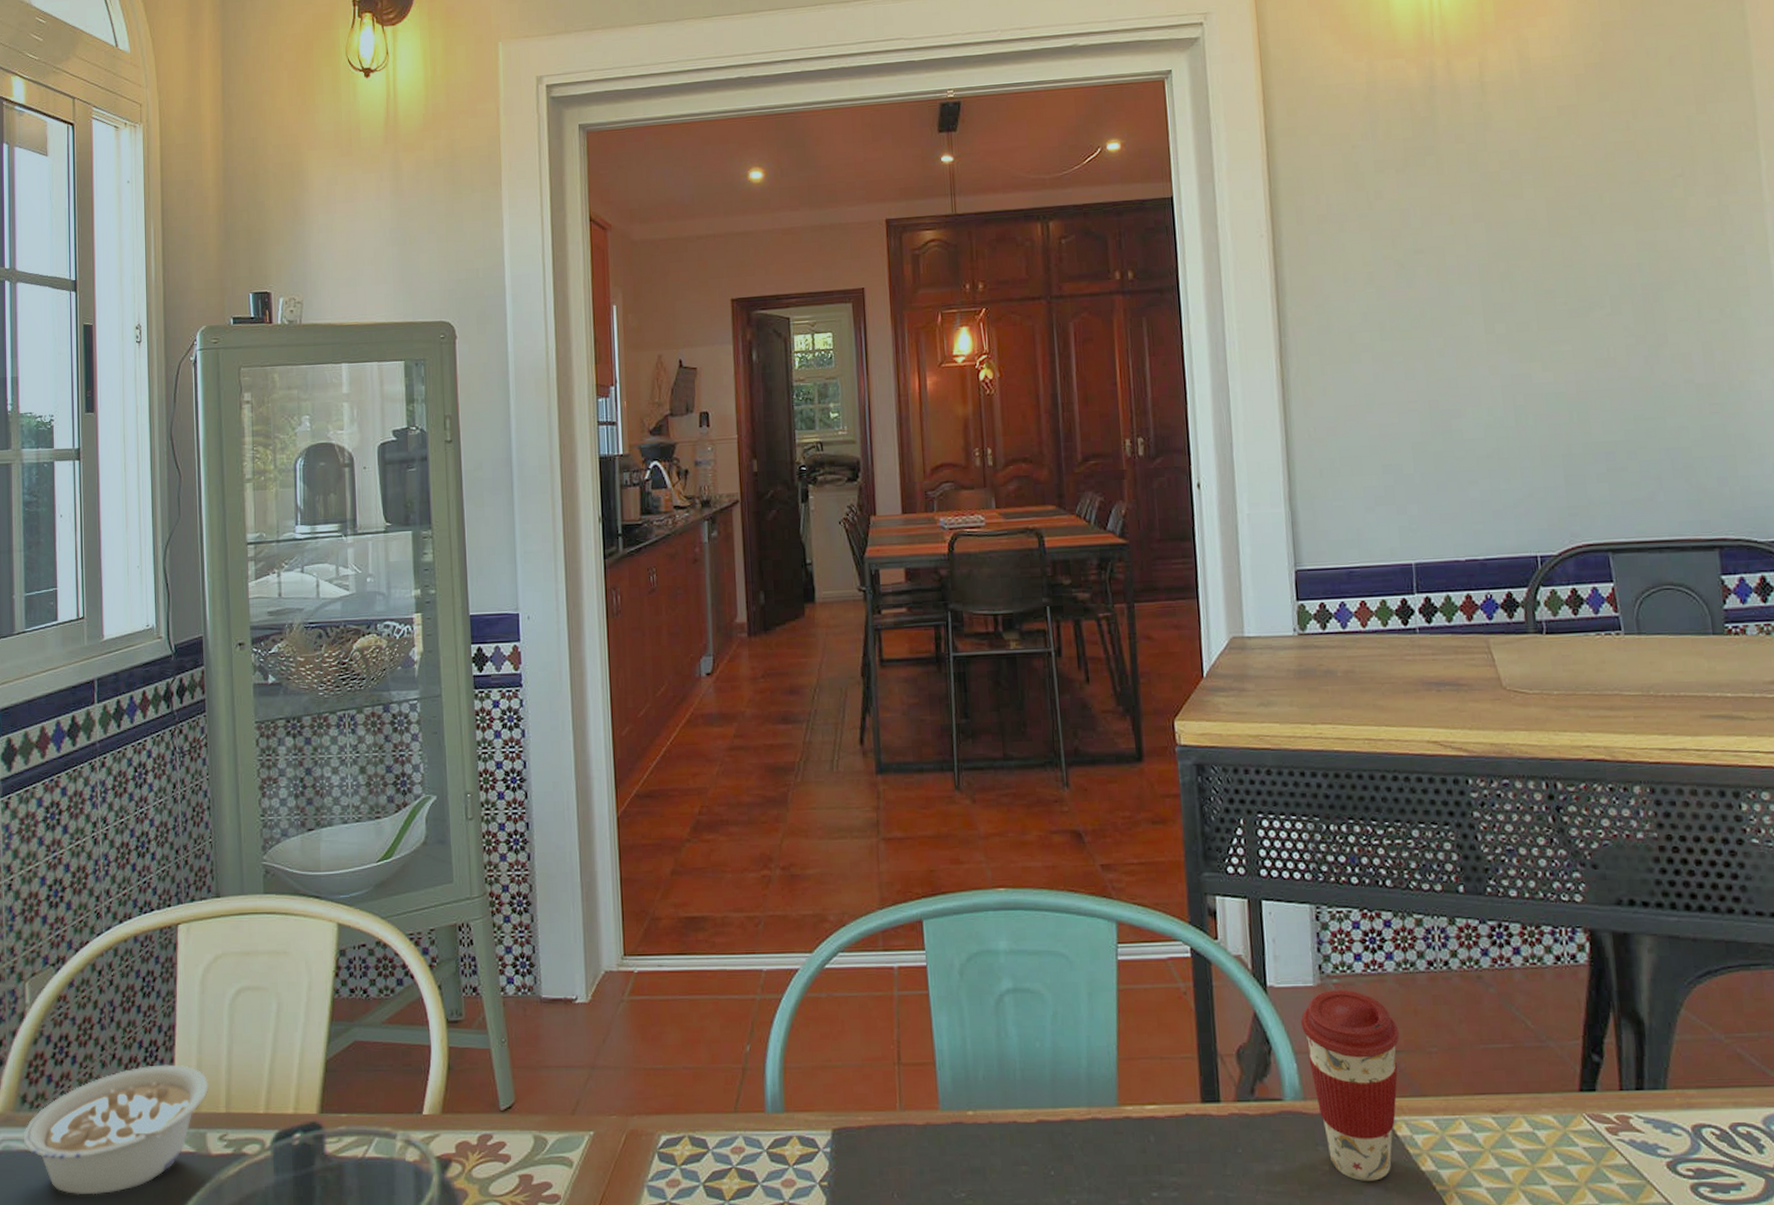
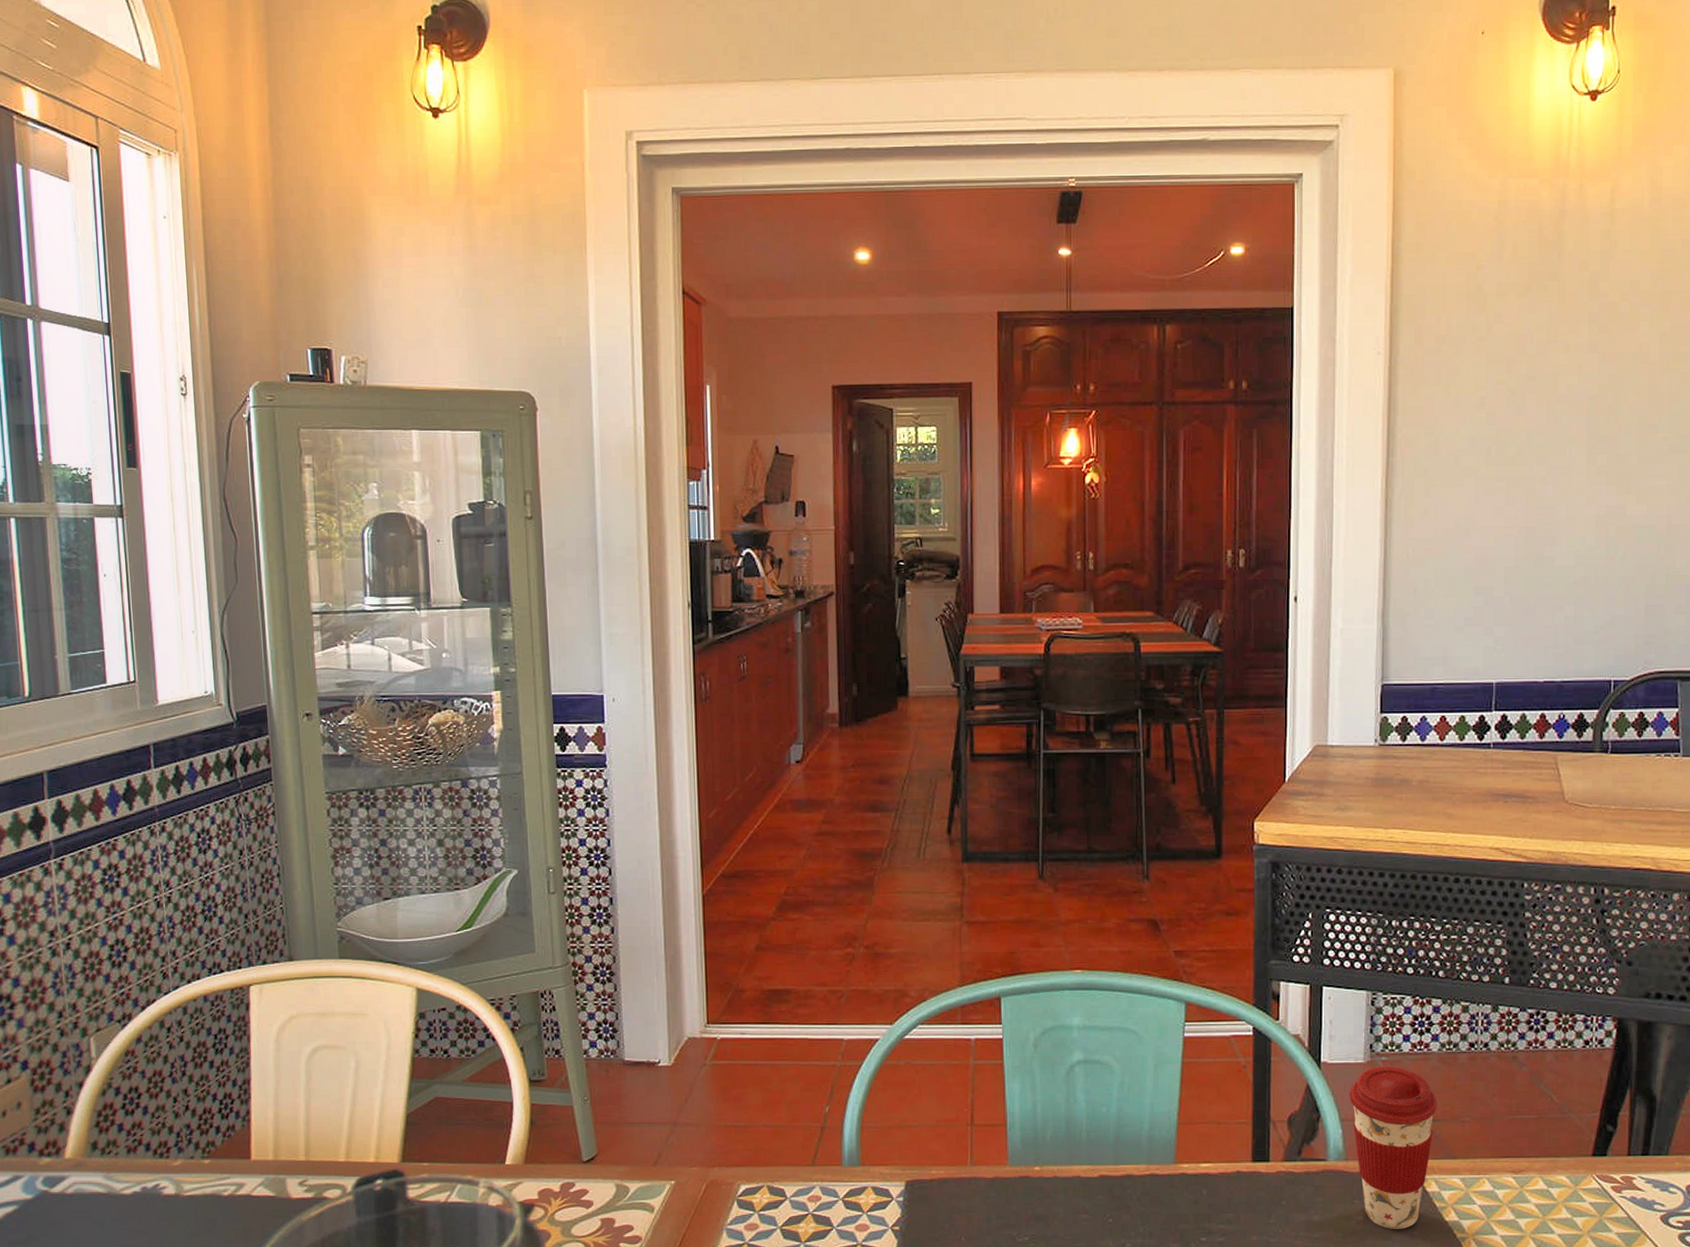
legume: present [23,1064,209,1195] -> none [95,1116,287,1234]

